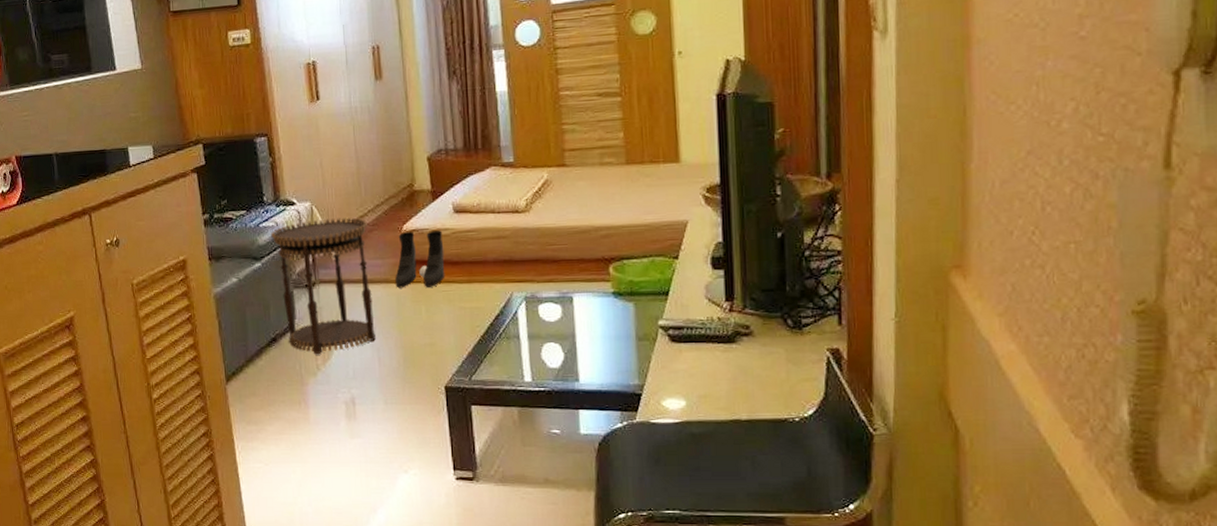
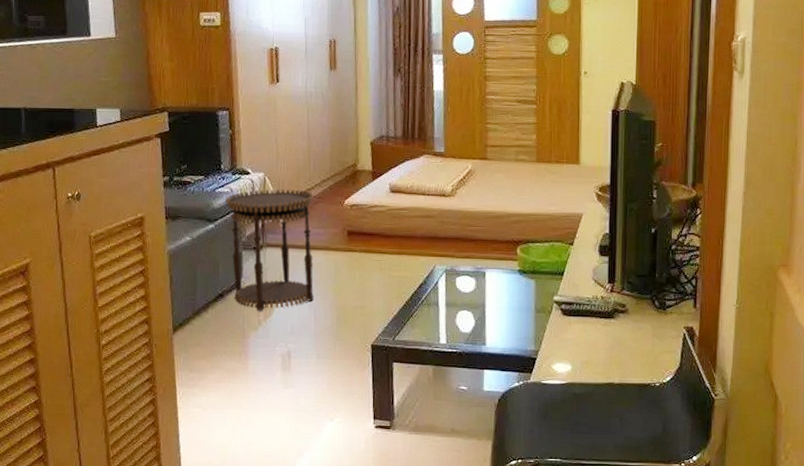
boots: present [395,230,445,288] -> none [335,206,379,256]

